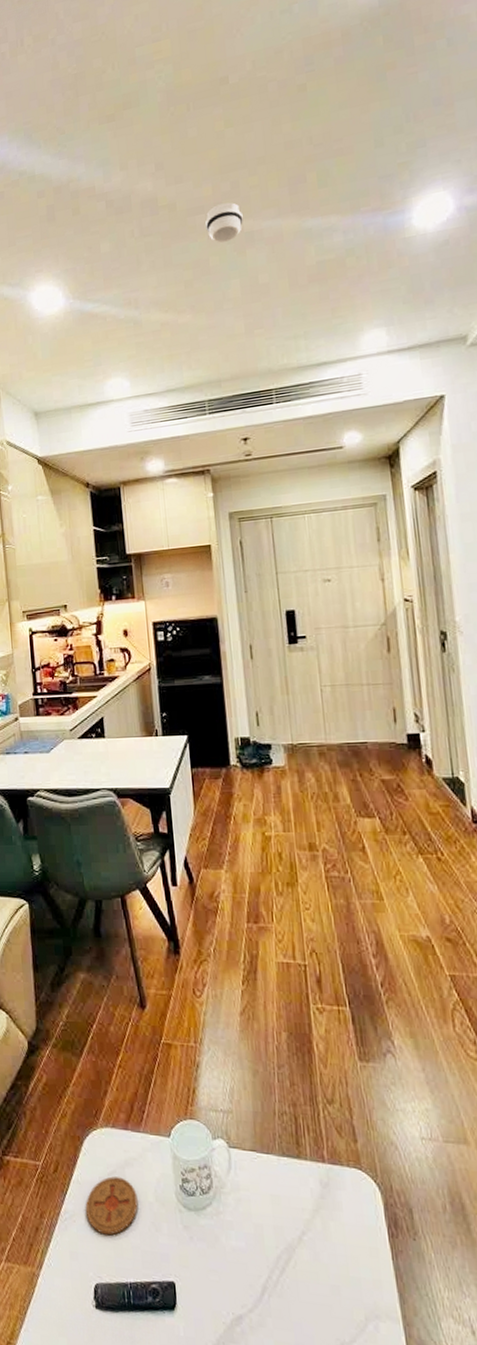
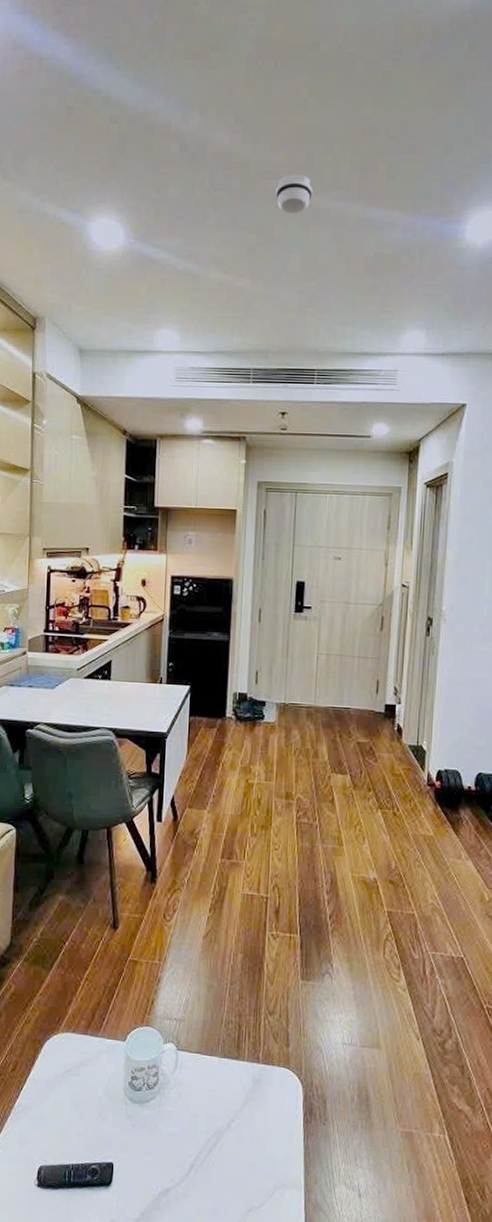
coaster: present [85,1176,138,1236] -> none [38,1075,89,1125]

